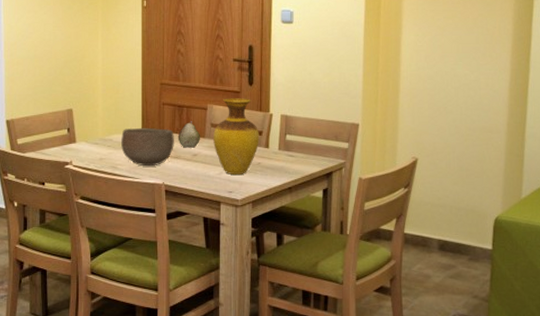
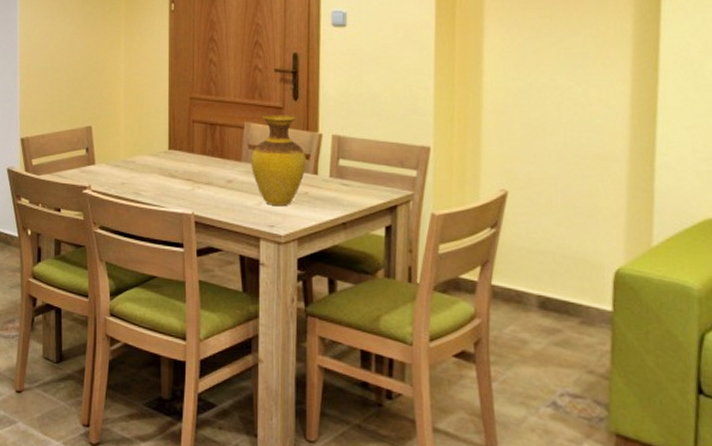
bowl: present [121,127,175,167] -> none [145,148,207,194]
fruit: present [177,121,201,148] -> none [209,141,237,173]

